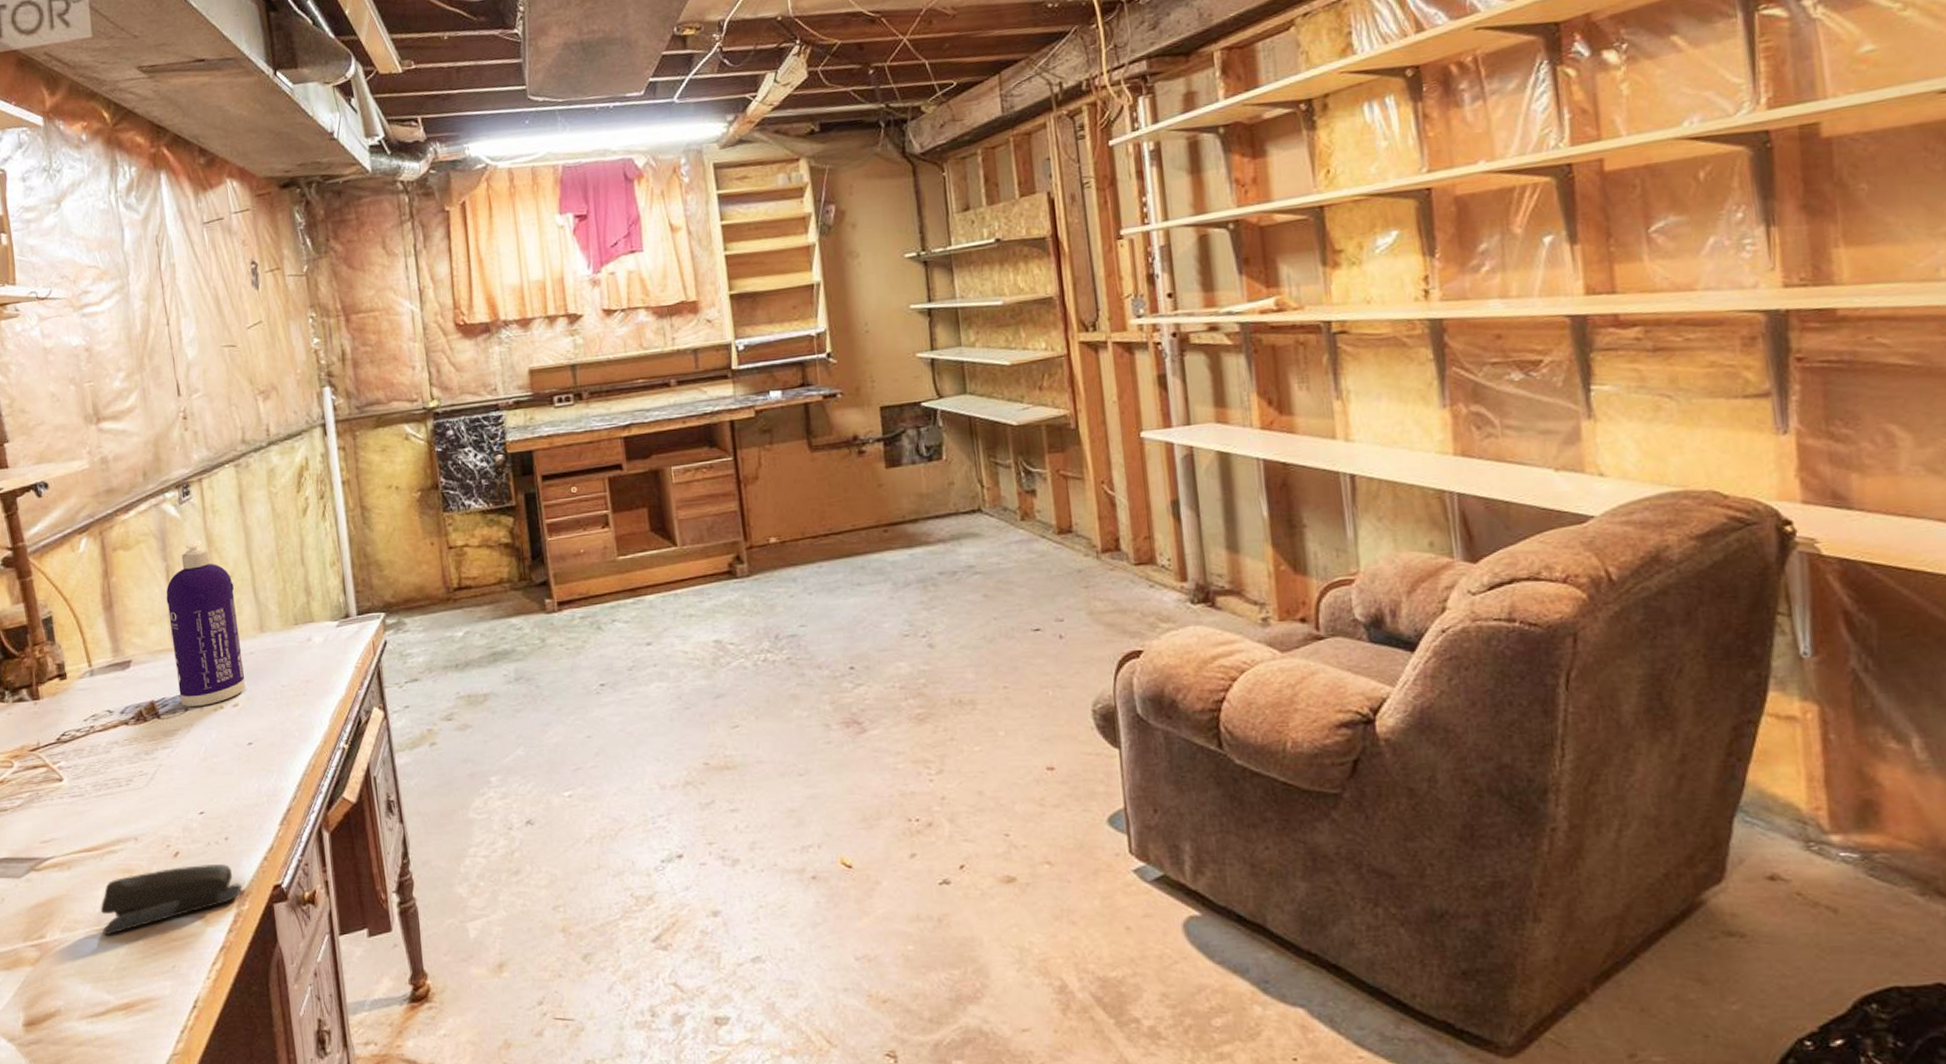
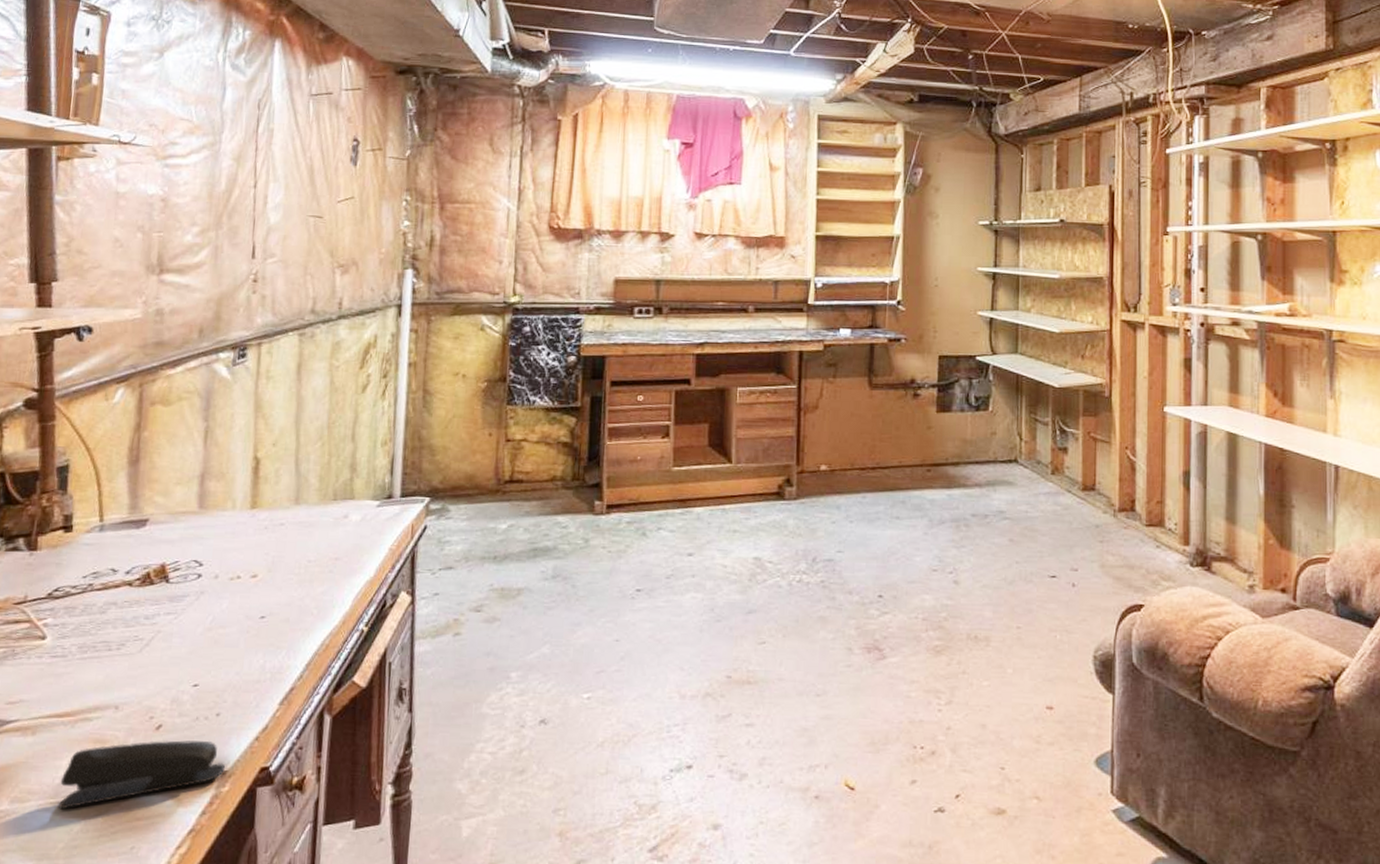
spray bottle: present [166,540,246,707] -> none [194,404,275,574]

